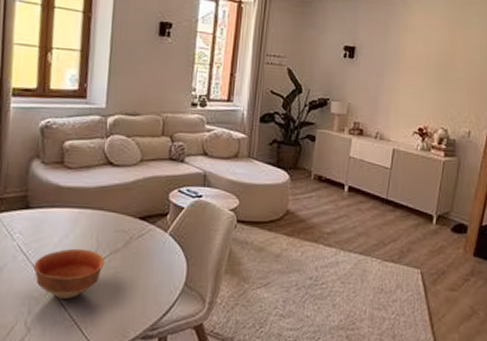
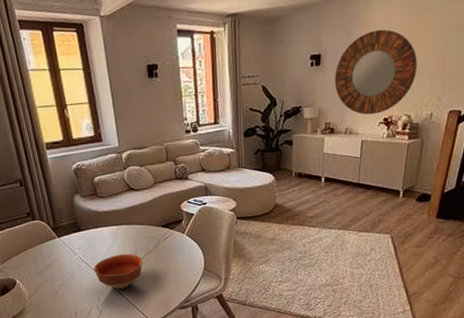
home mirror: none [367,33,455,122] -> present [334,29,417,115]

